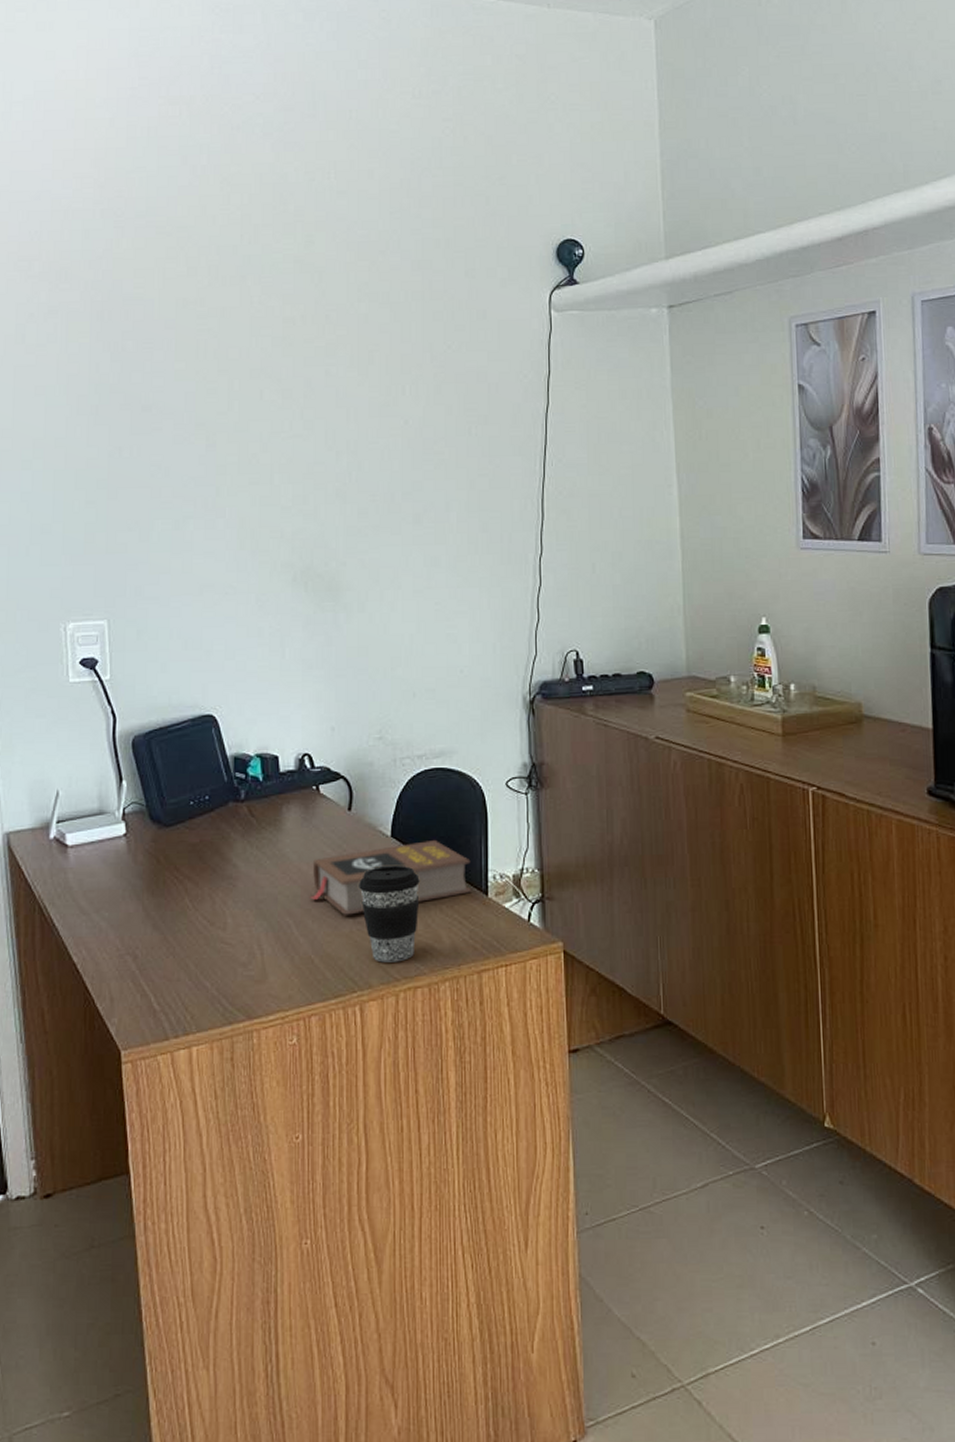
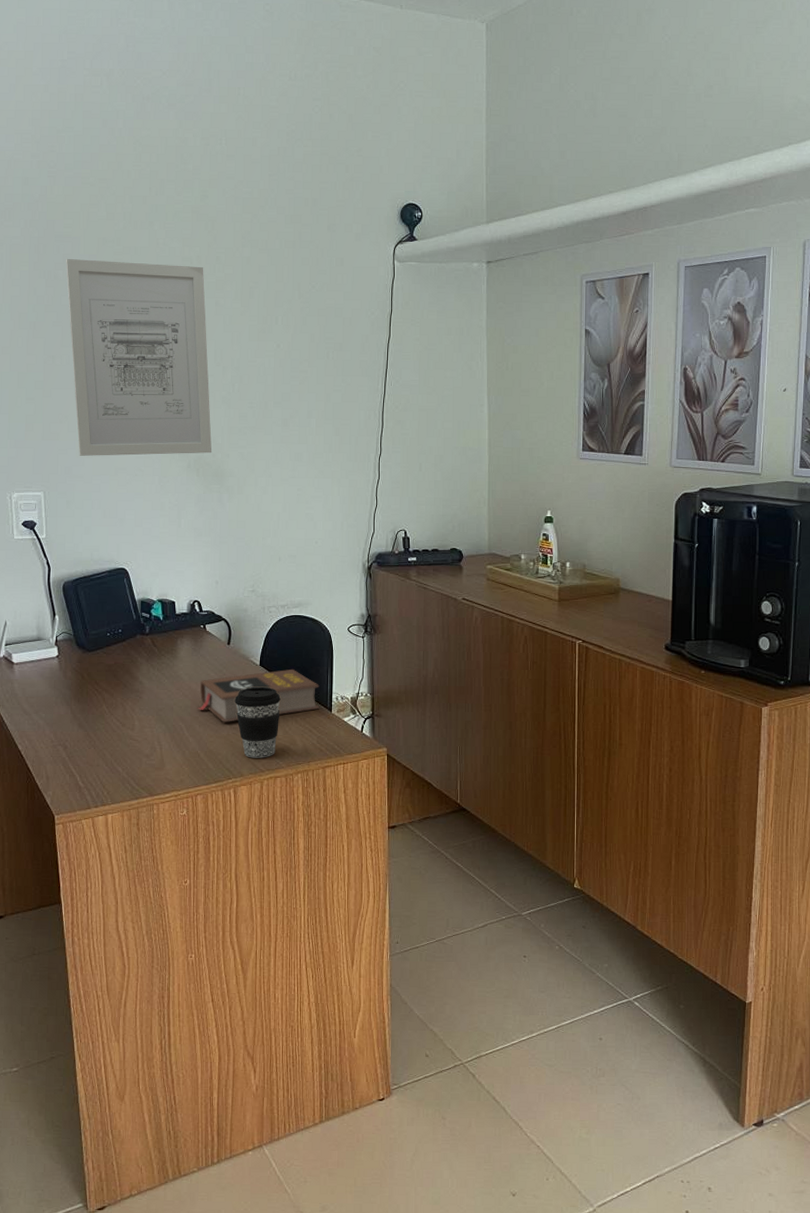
wall art: none [136,325,324,572] -> present [66,258,212,456]

